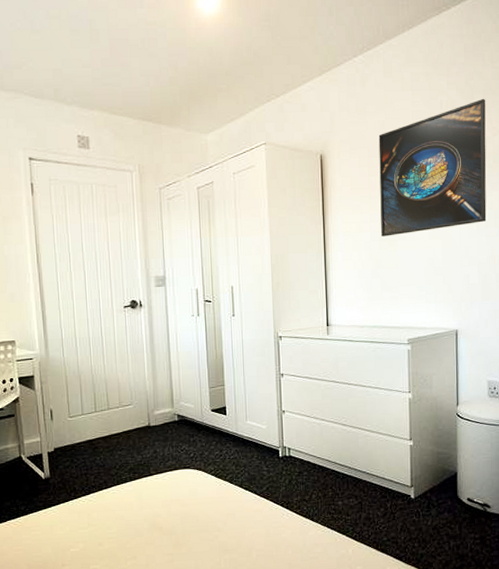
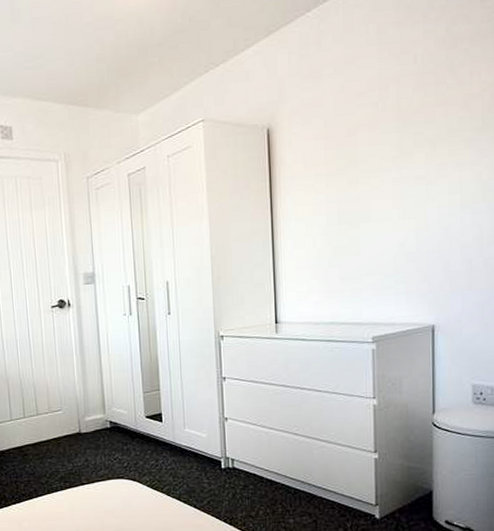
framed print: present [378,98,487,237] -> none [337,46,474,219]

